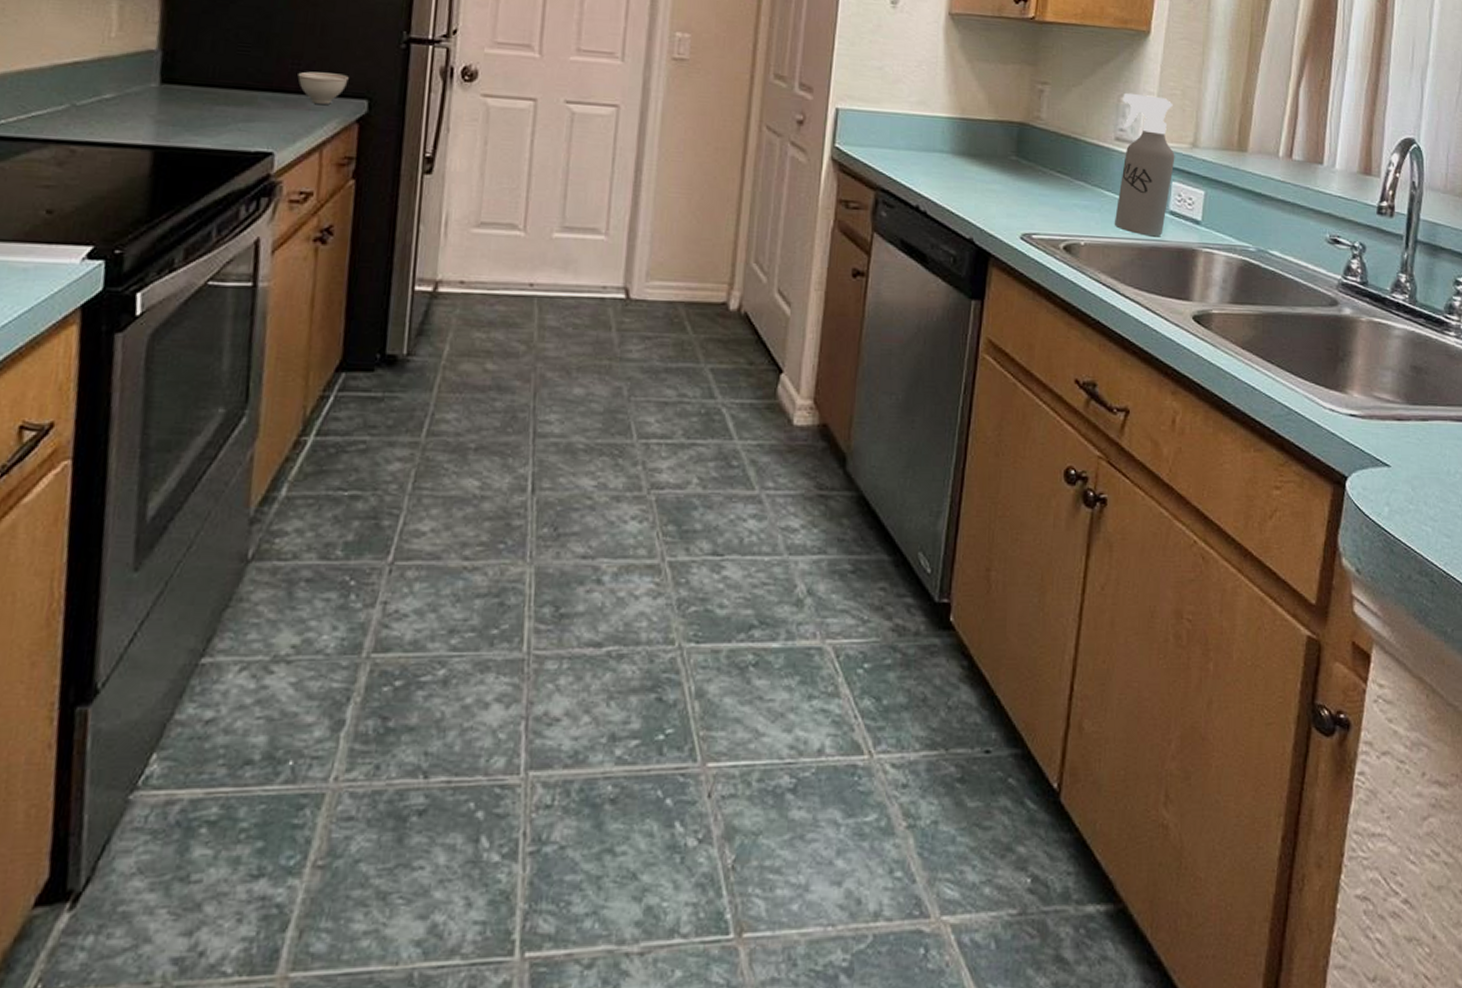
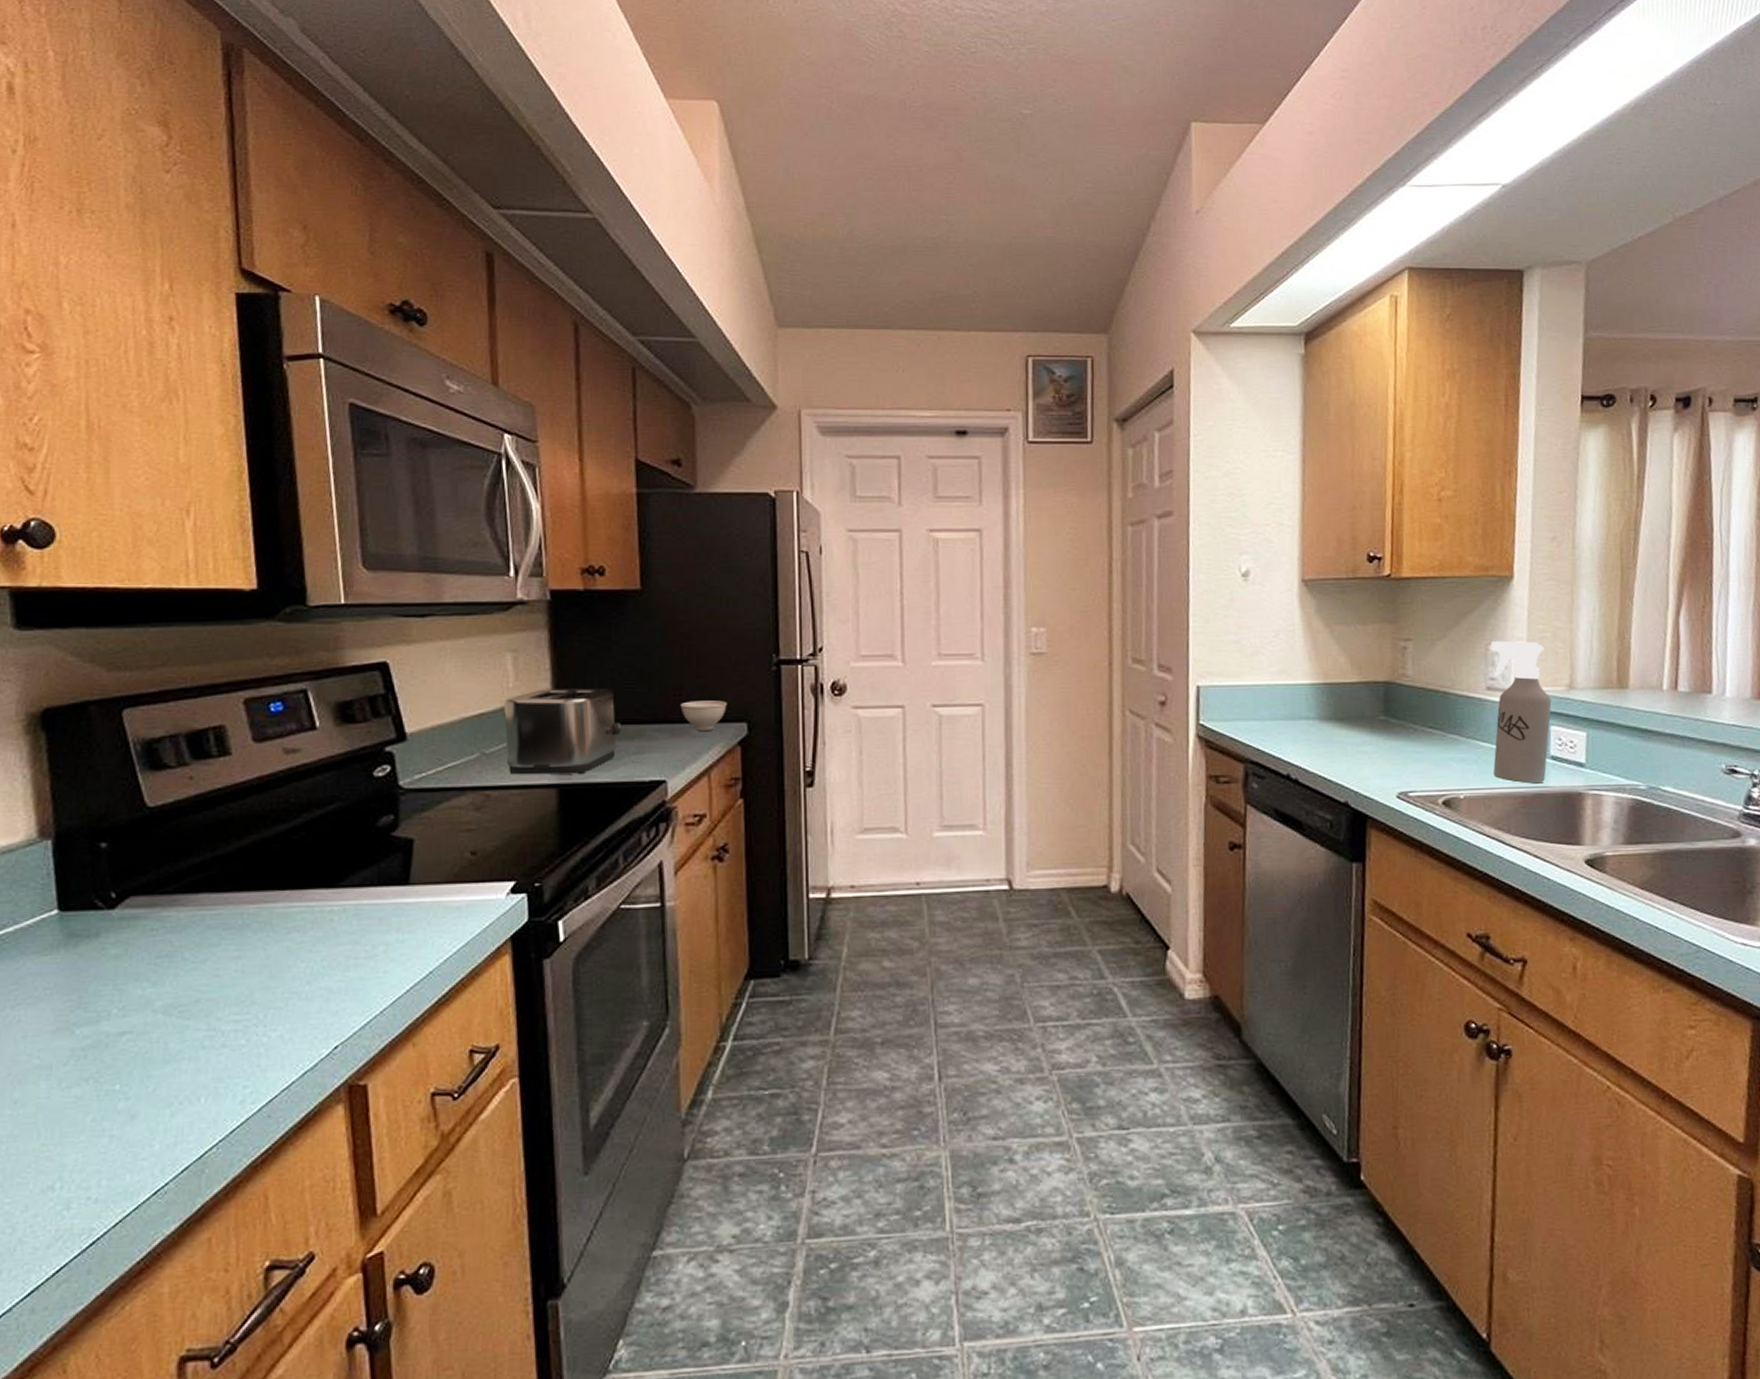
toaster: none [99,42,231,137] -> present [504,688,621,775]

